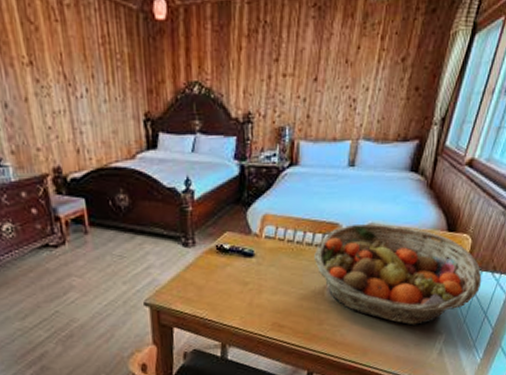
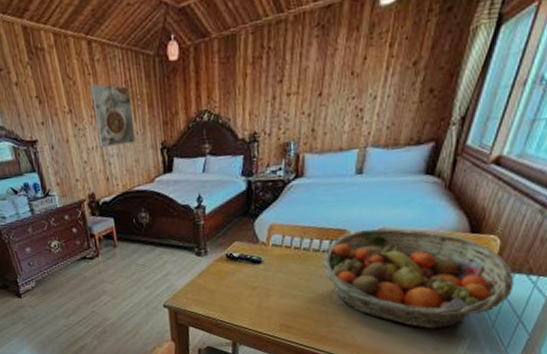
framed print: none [58,34,115,112] -> present [90,84,136,147]

